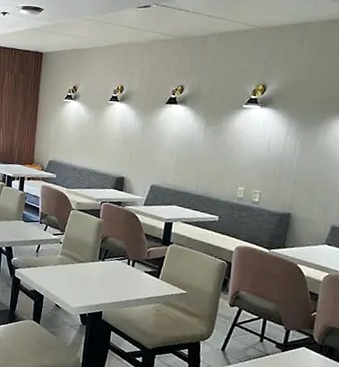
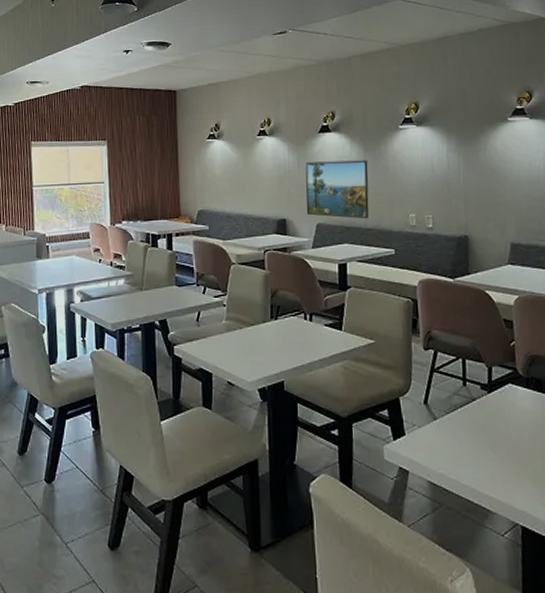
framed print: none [143,129,208,187] -> present [305,160,369,219]

